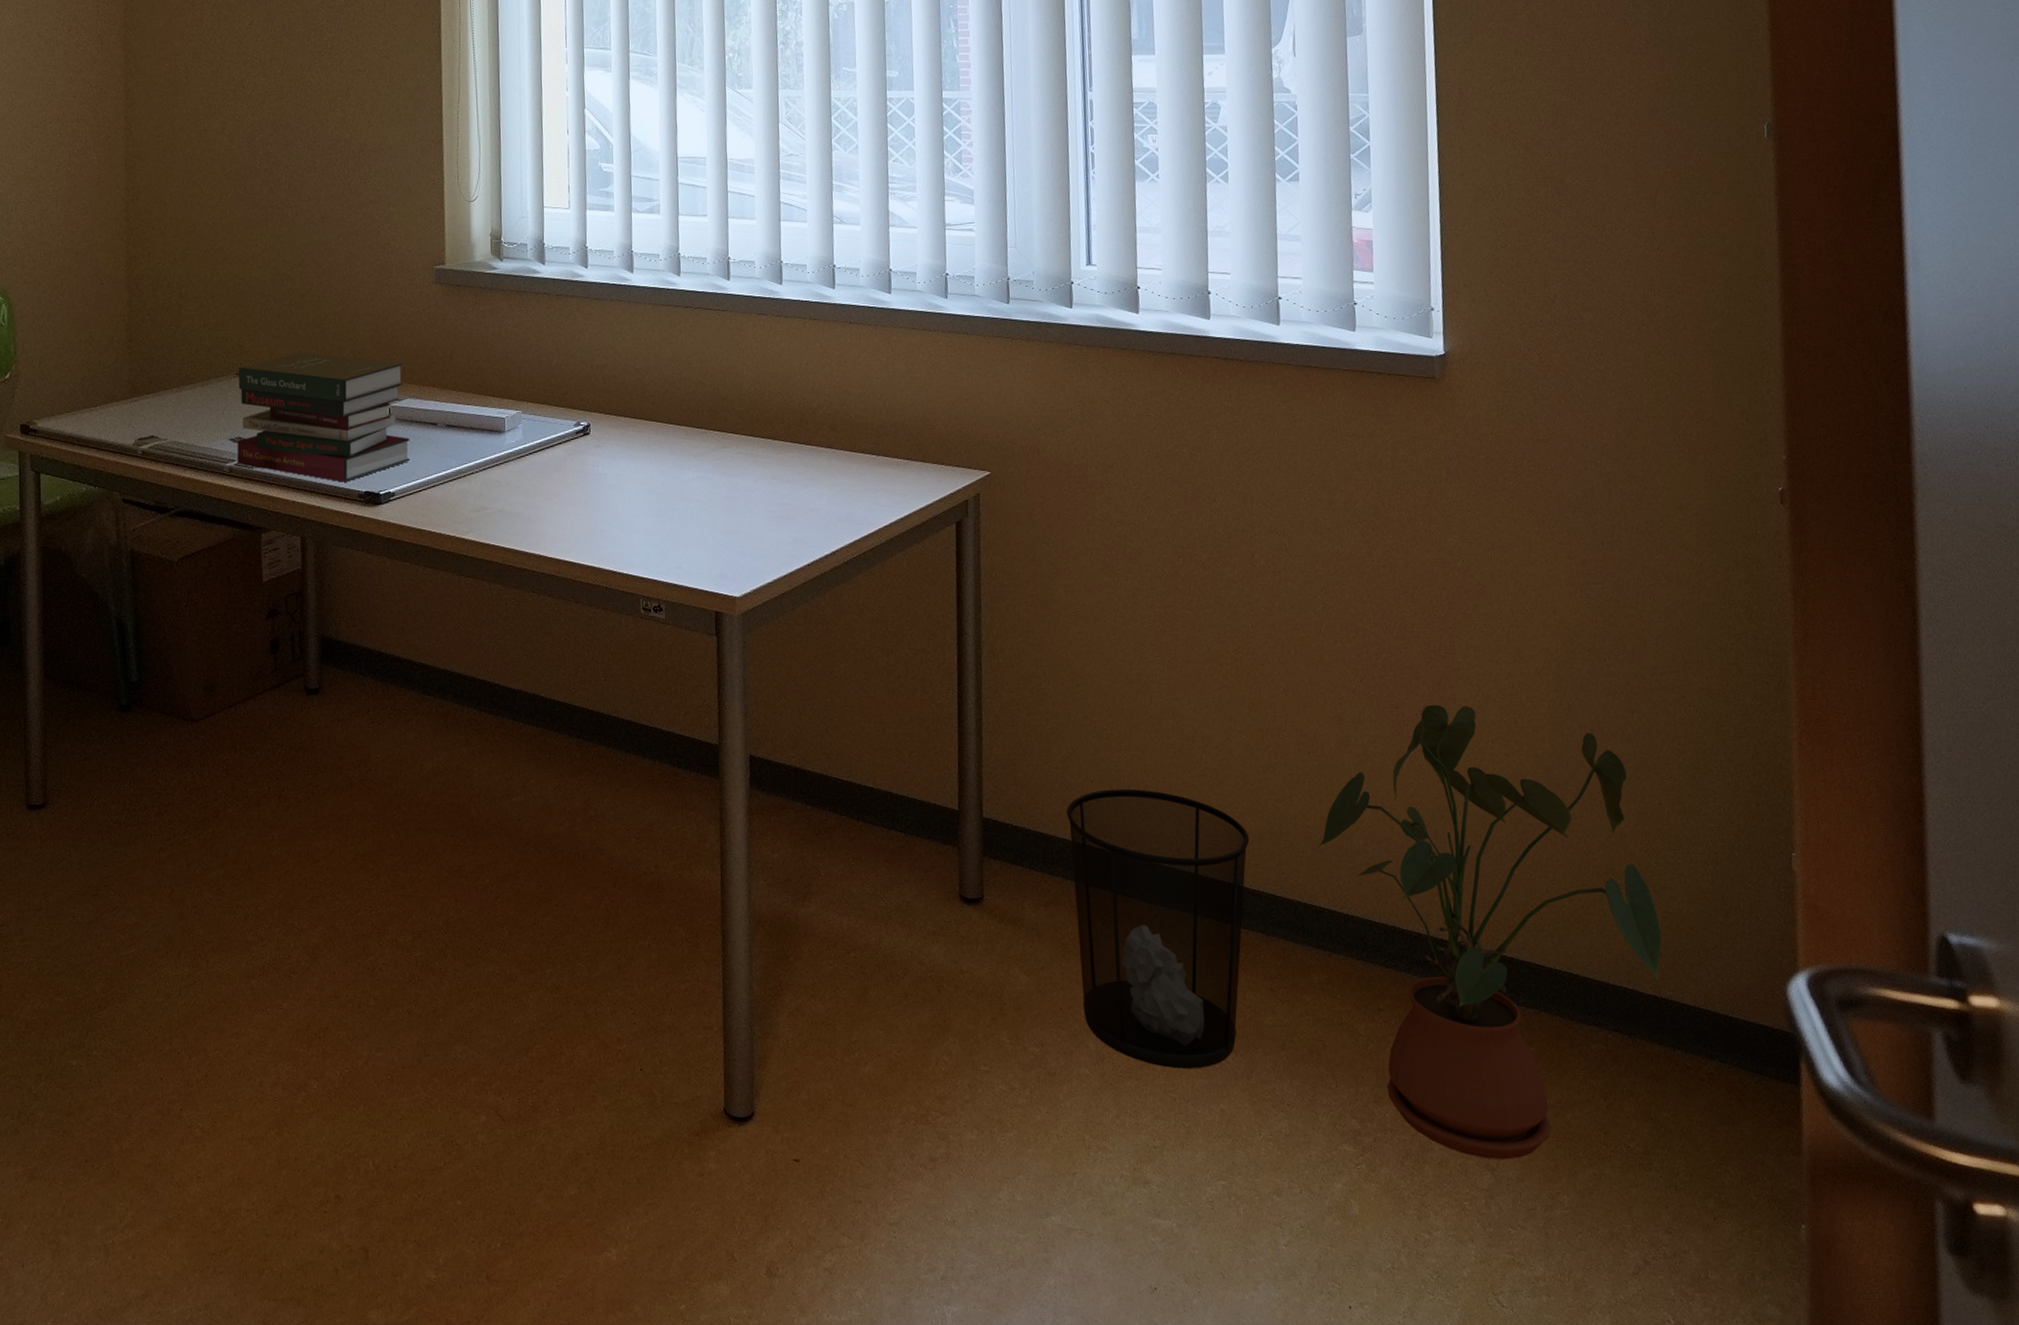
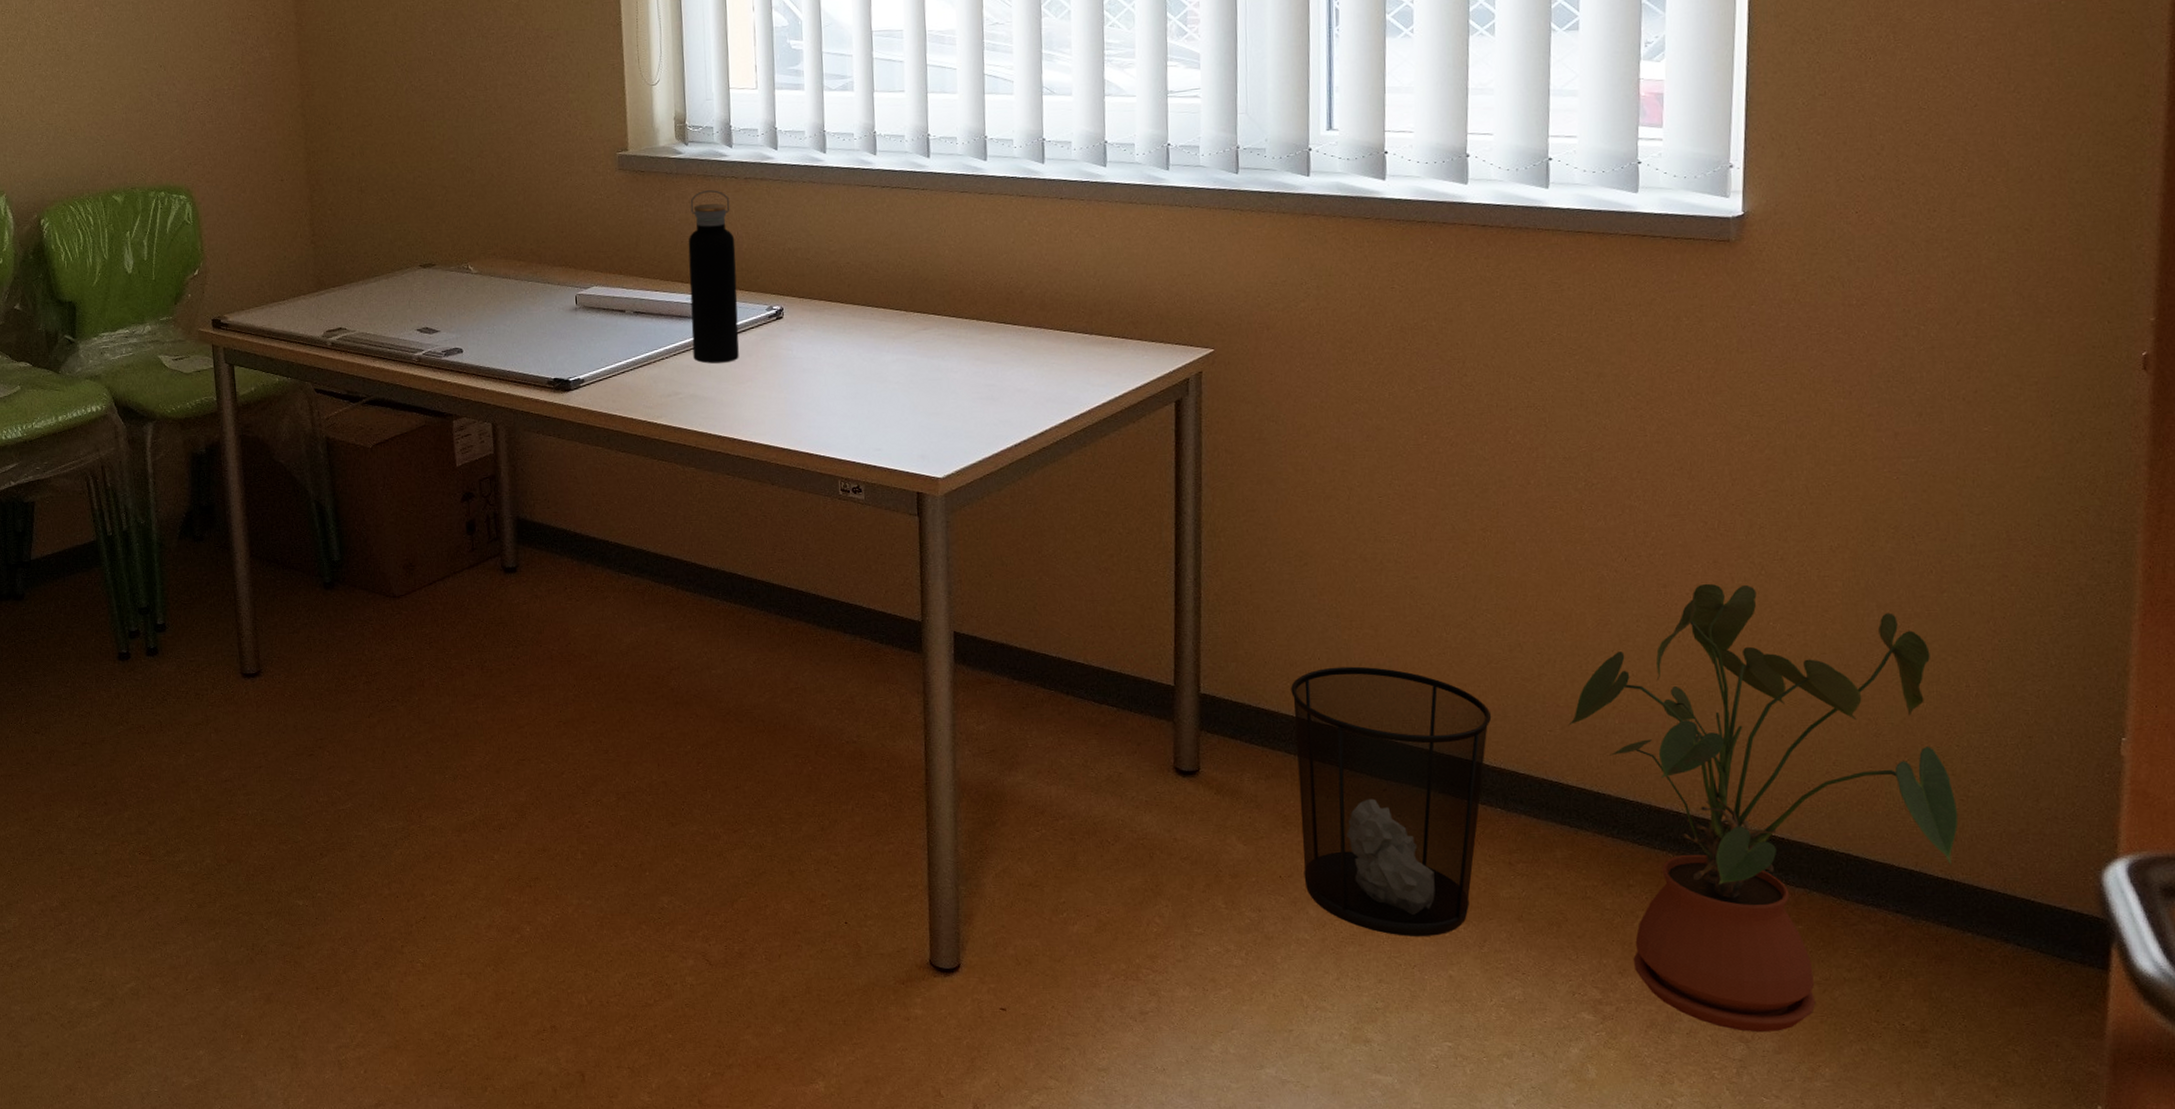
books: present [237,352,410,482] -> none [422,242,599,370]
water bottle: none [500,306,547,480] -> present [688,190,740,364]

